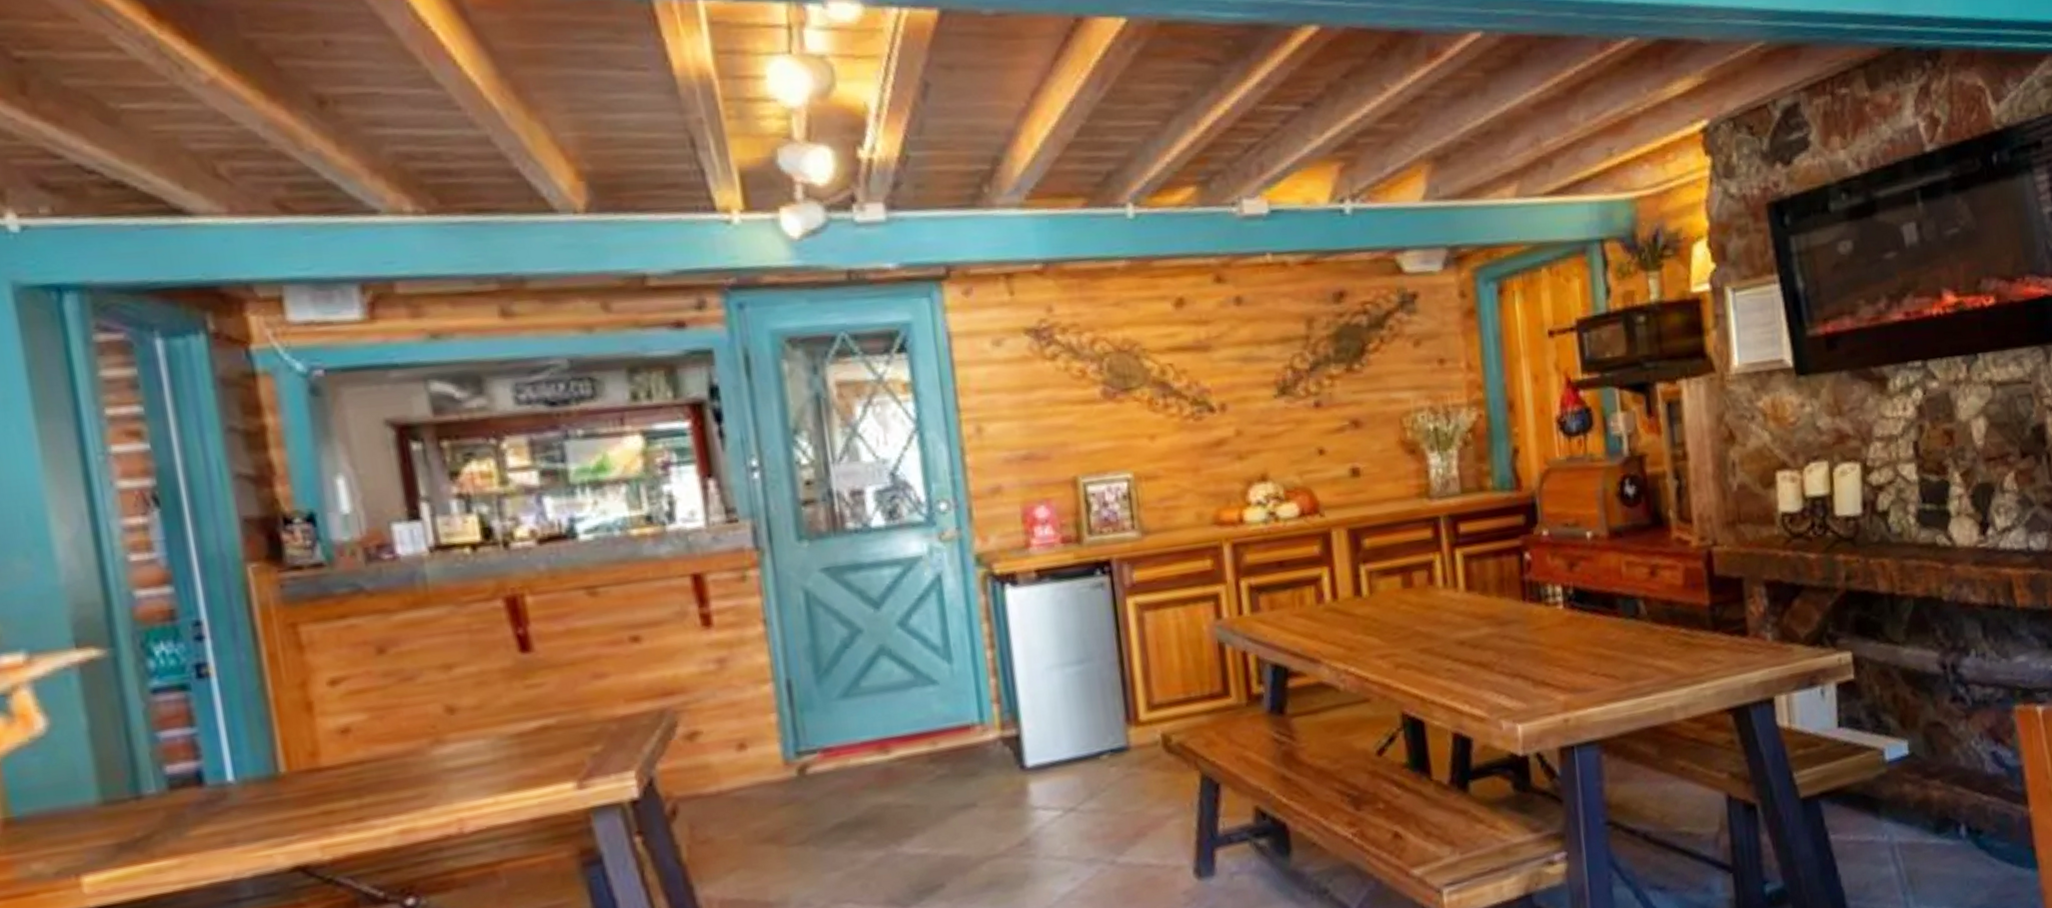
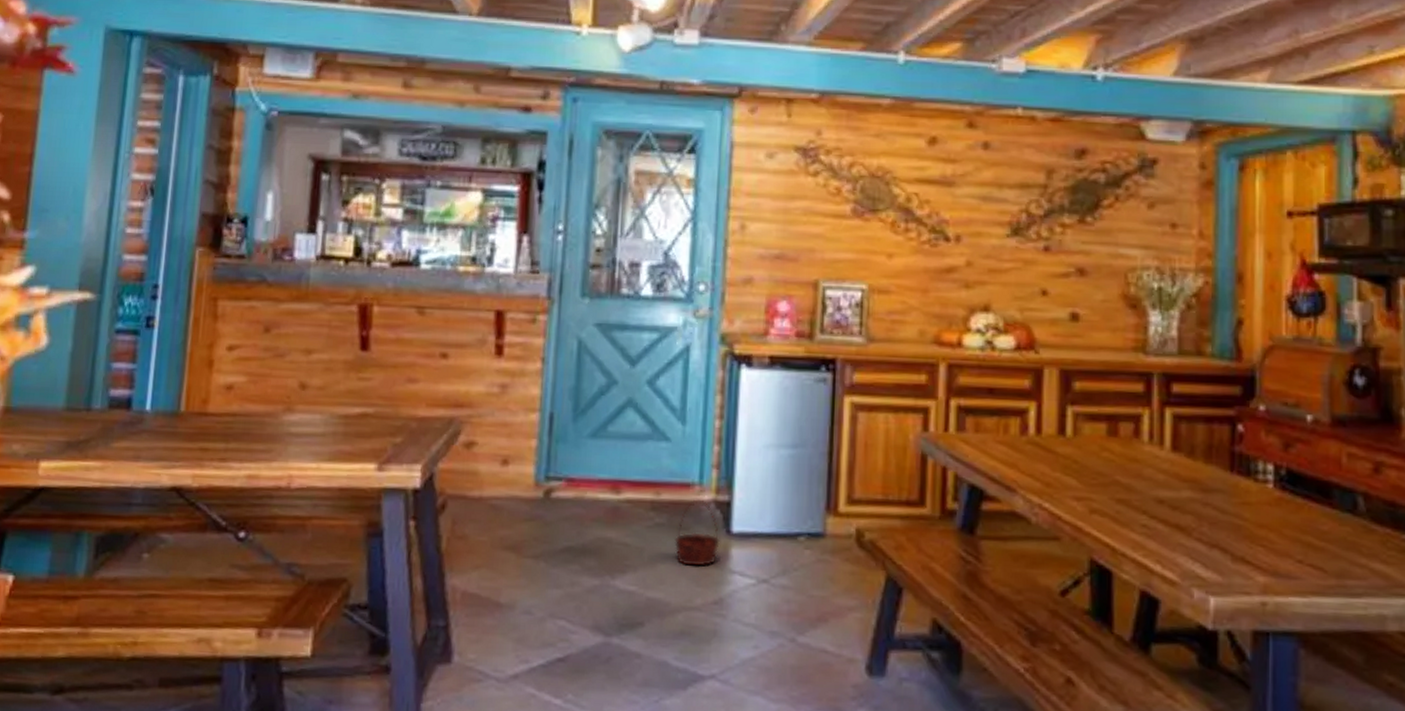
basket: none [962,739,1015,814] -> present [674,499,720,566]

